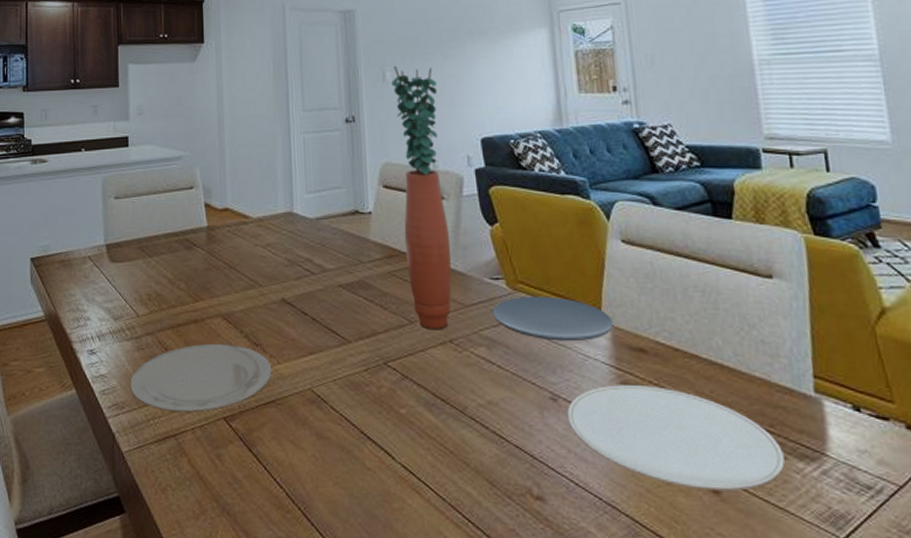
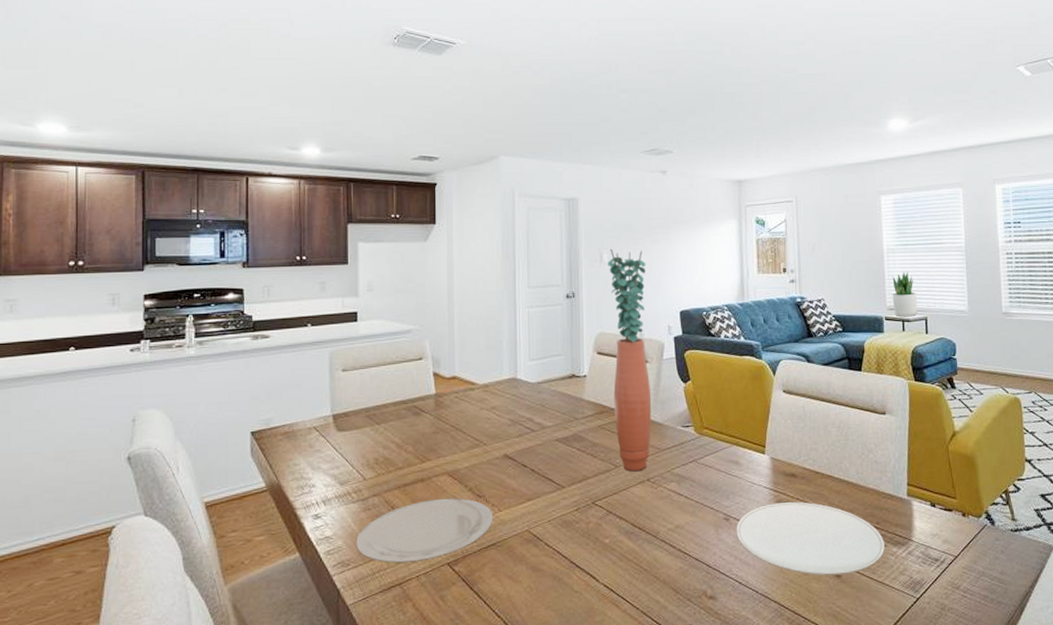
plate: present [492,295,614,342] -> none [682,438,774,473]
planter: none [769,88,812,149] -> present [892,271,918,317]

